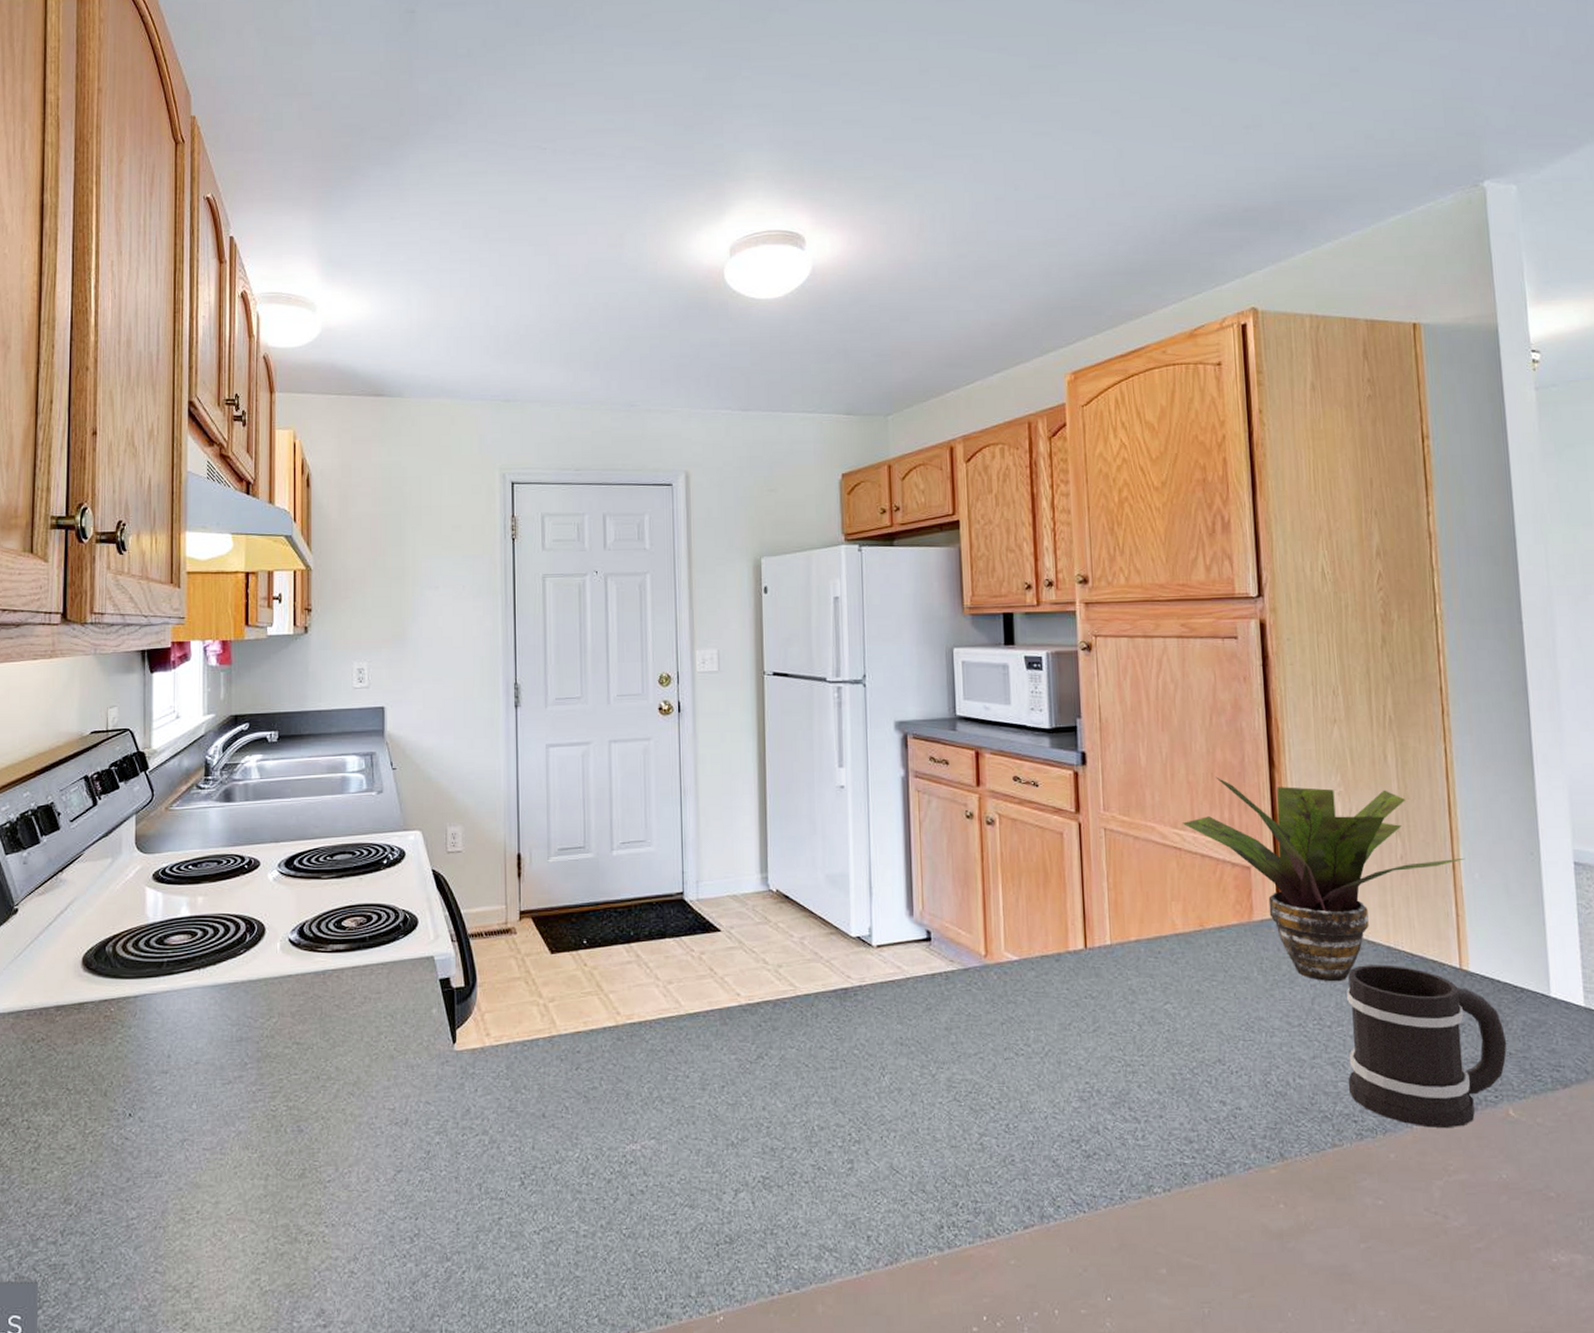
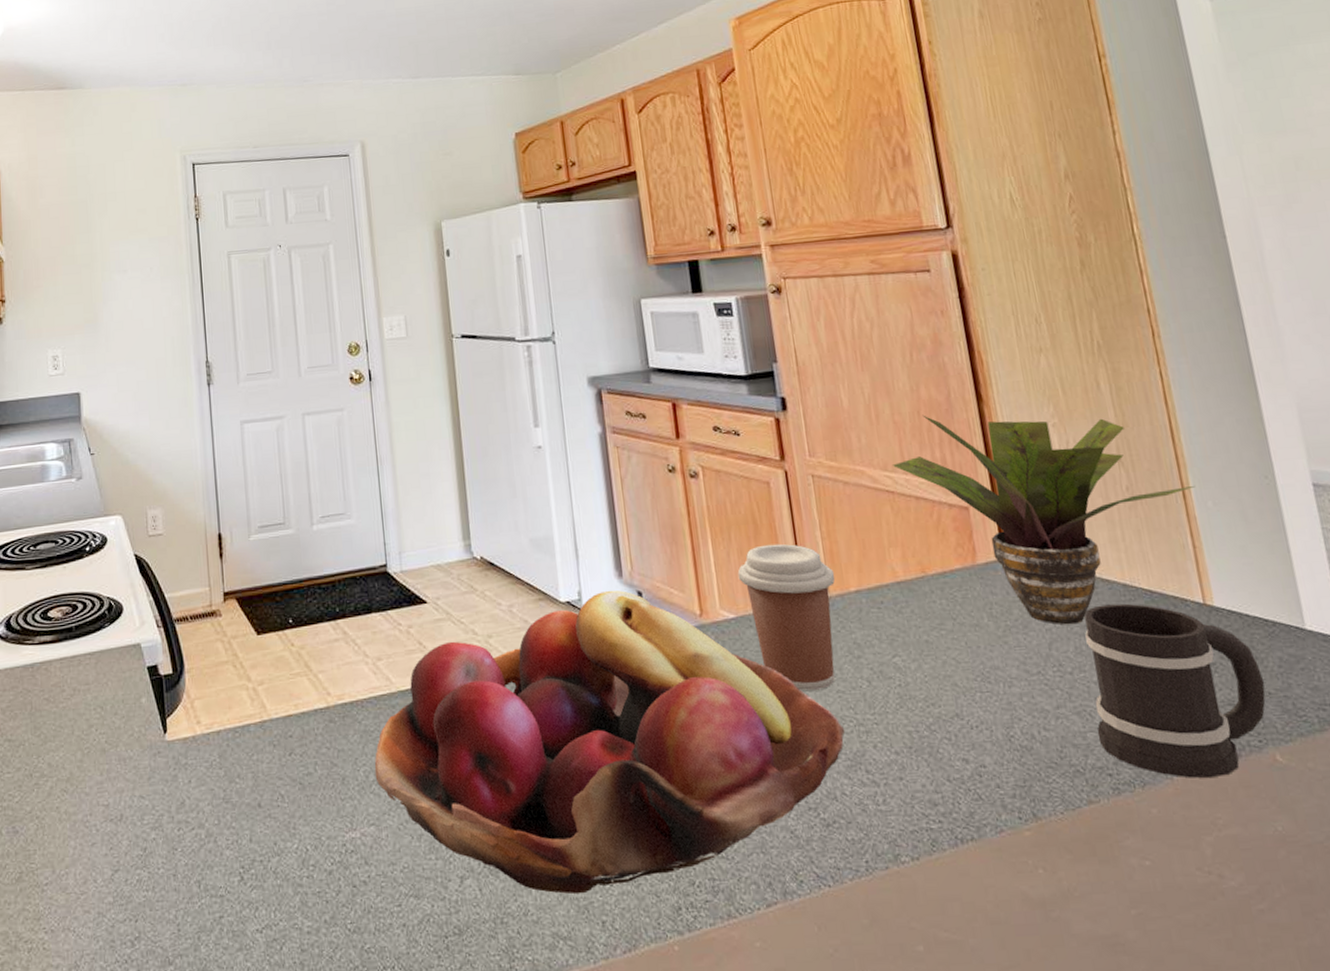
fruit basket: none [658,928,1113,1210] -> present [374,590,846,895]
coffee cup: none [1024,892,1117,1031] -> present [737,543,835,691]

